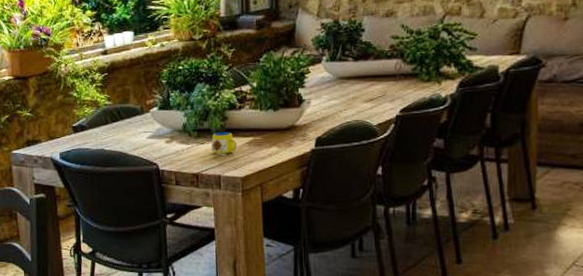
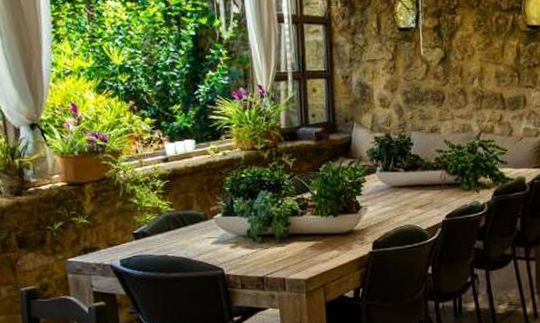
mug: present [210,131,237,156] -> none [274,236,300,259]

